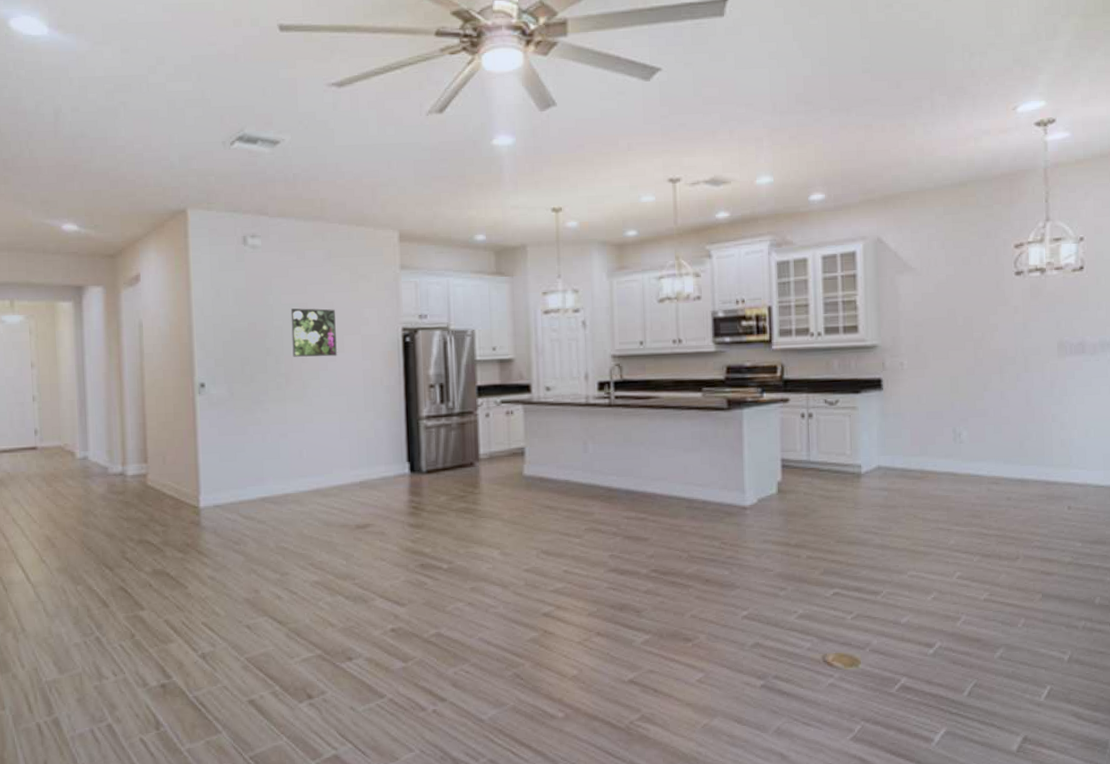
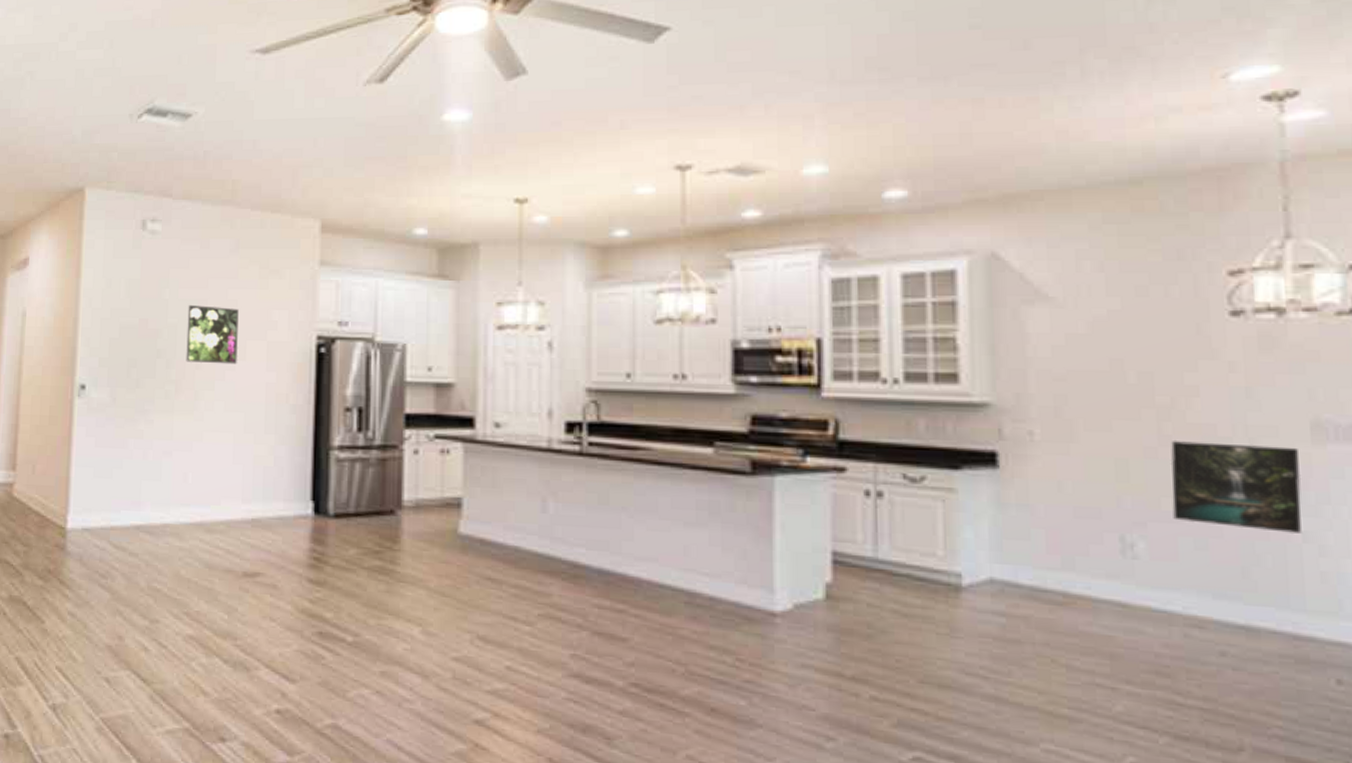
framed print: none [982,360,1052,417] -> present [1171,439,1302,533]

